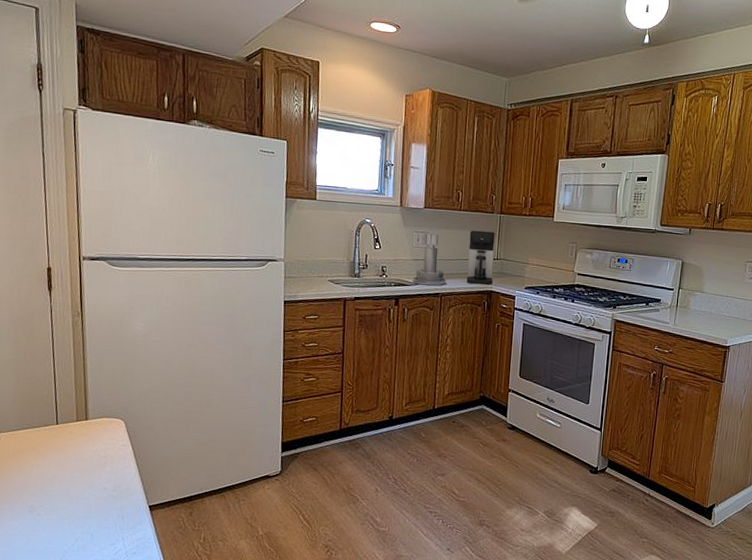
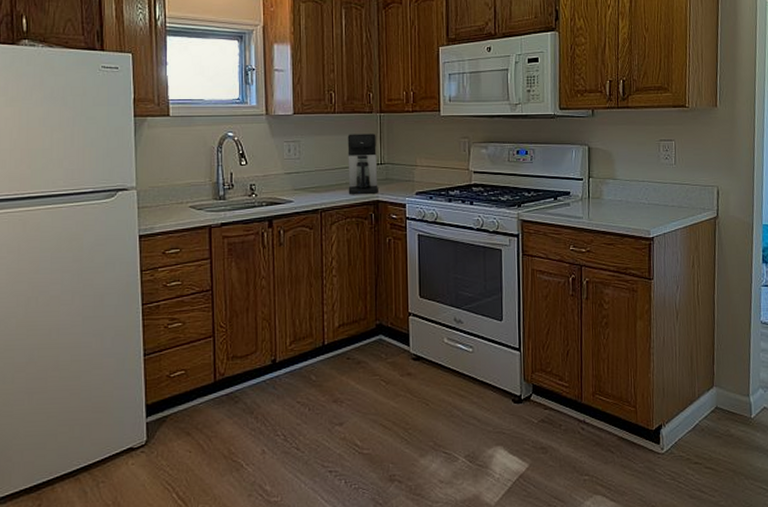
paper towel holder: present [412,233,447,286] -> none [286,142,327,202]

